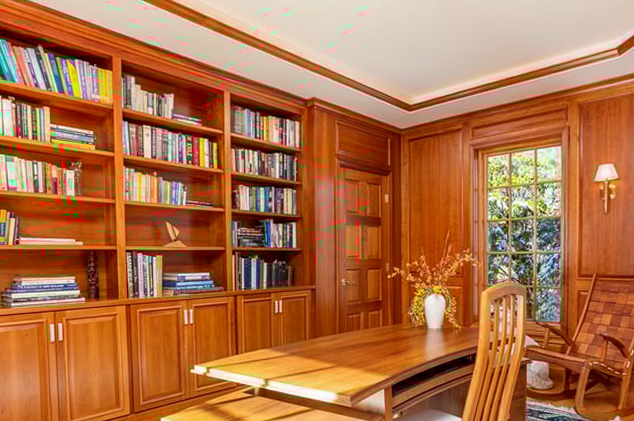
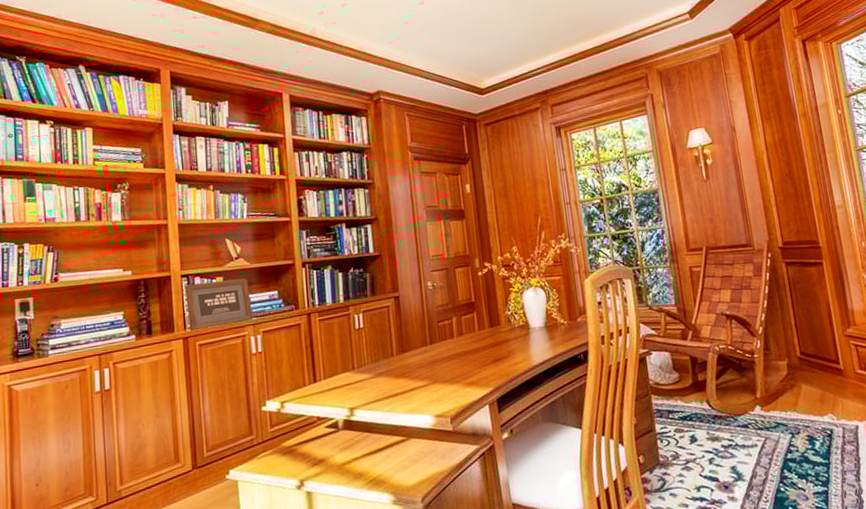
picture frame: none [128,259,187,300] -> present [184,278,254,331]

